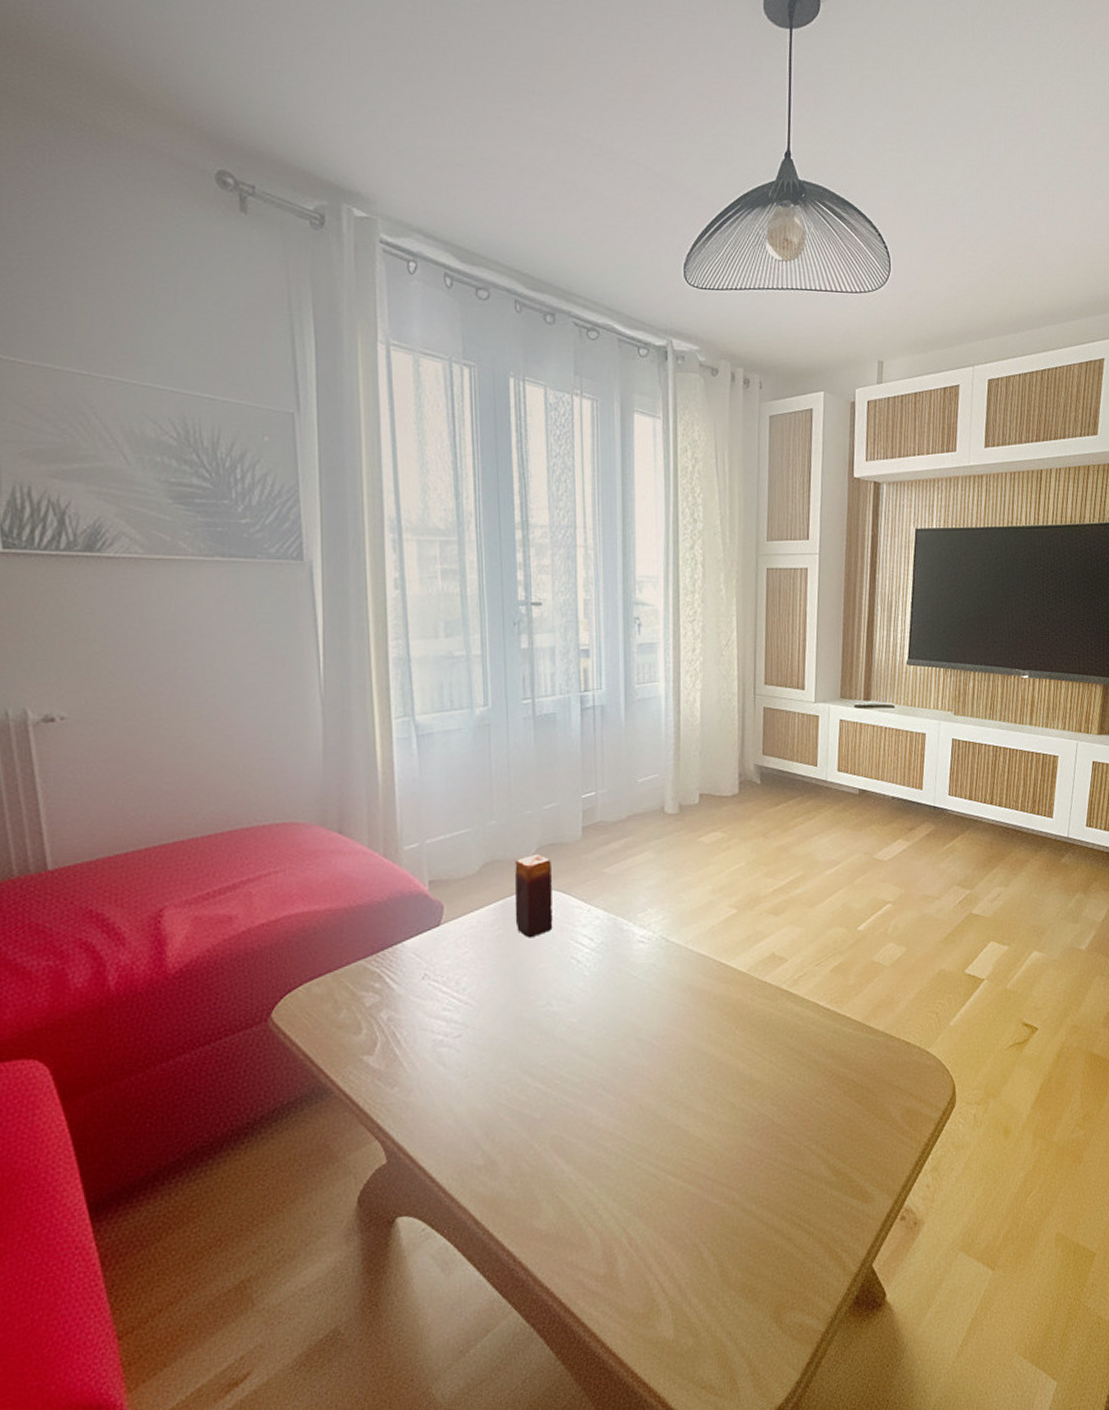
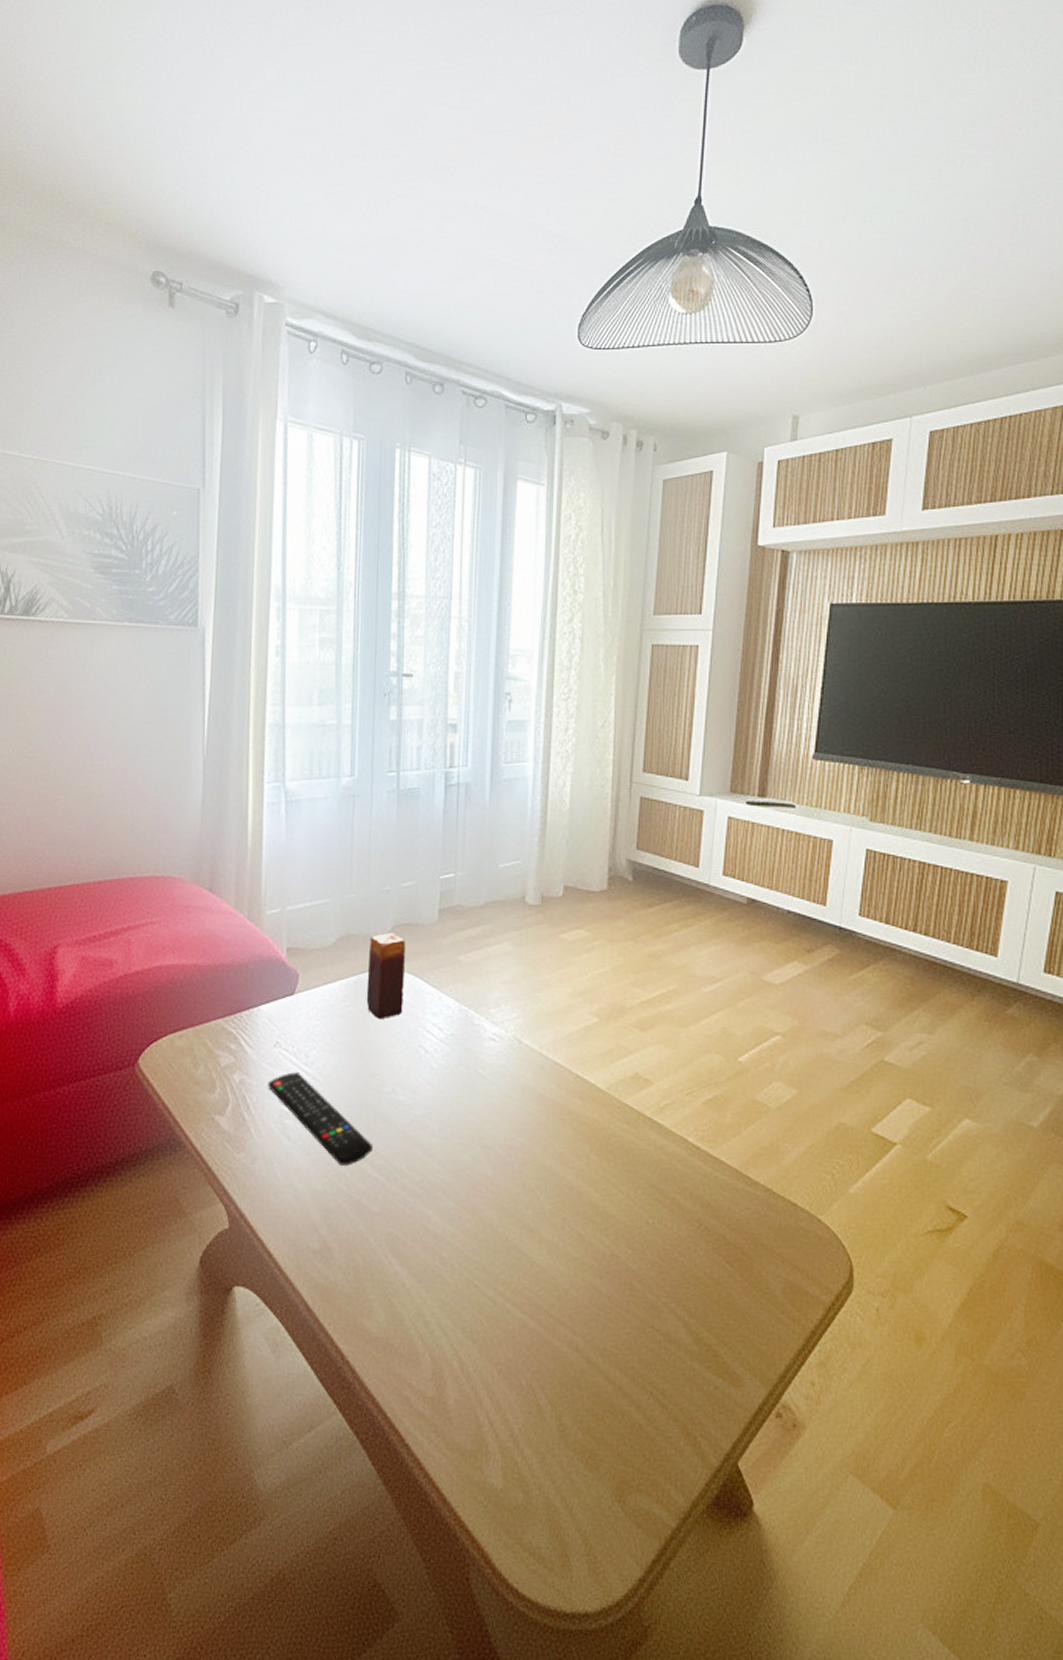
remote control: none [418,1000,531,1082] -> present [268,1072,373,1166]

